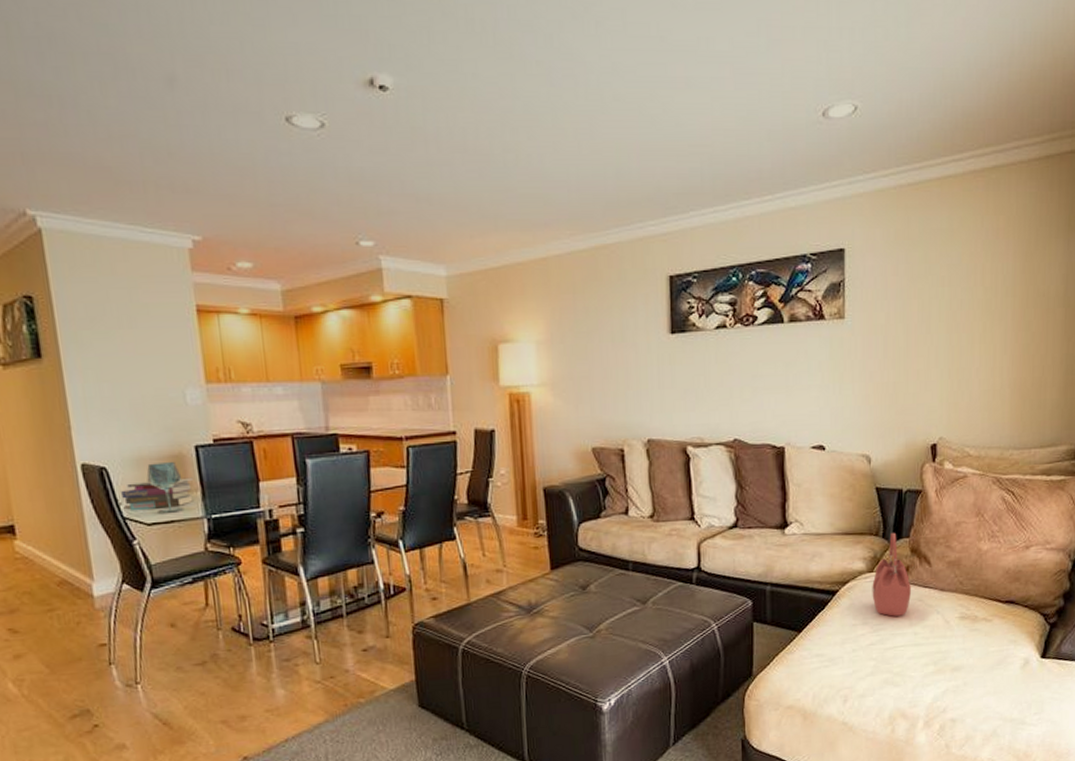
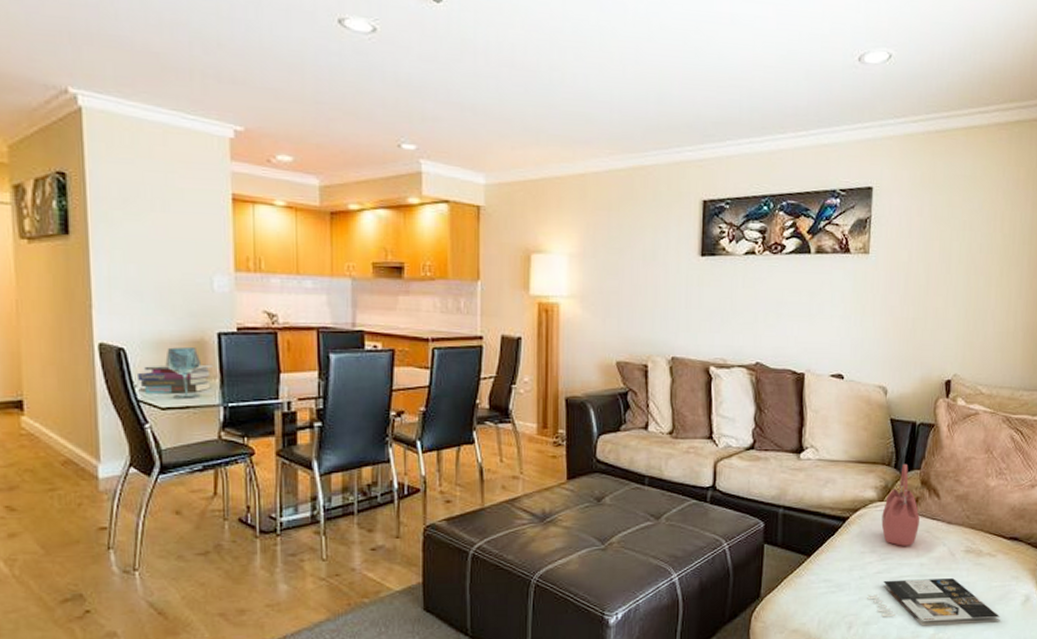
magazine: none [861,646,1000,696] -> present [867,578,1001,626]

